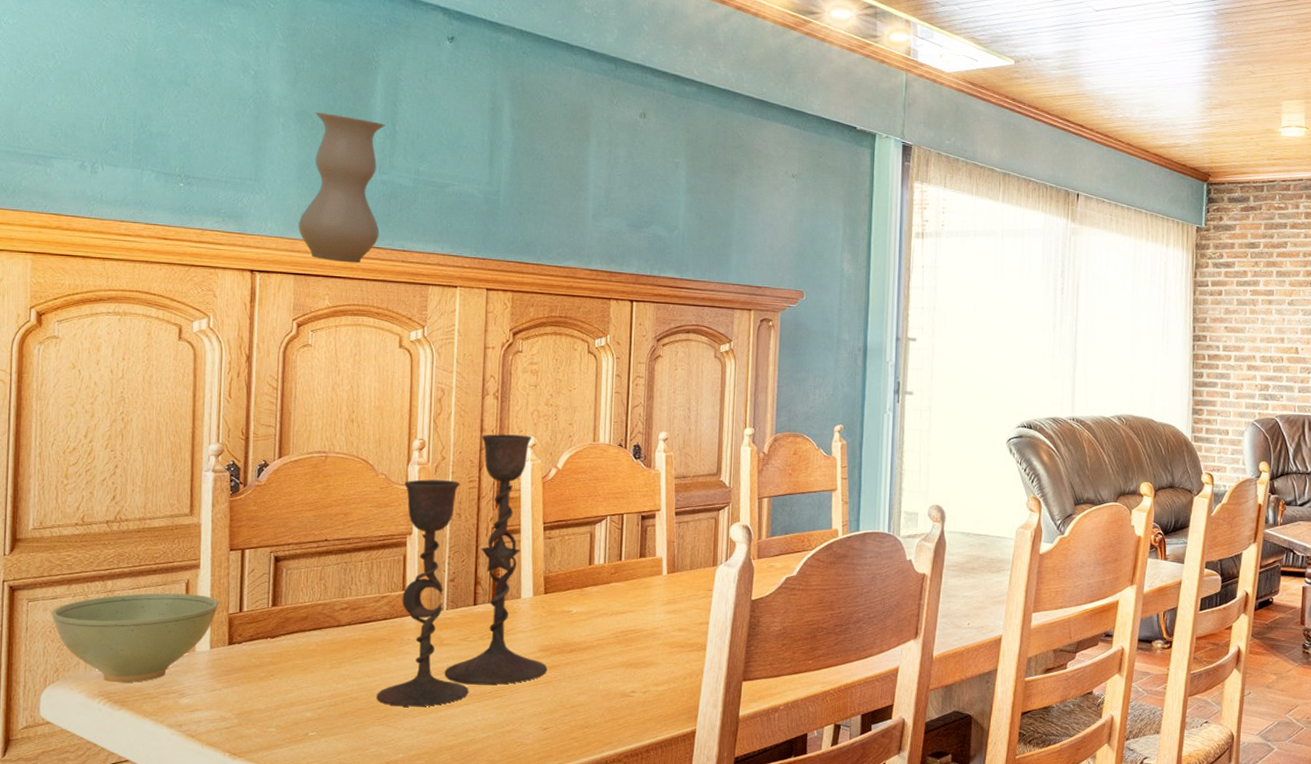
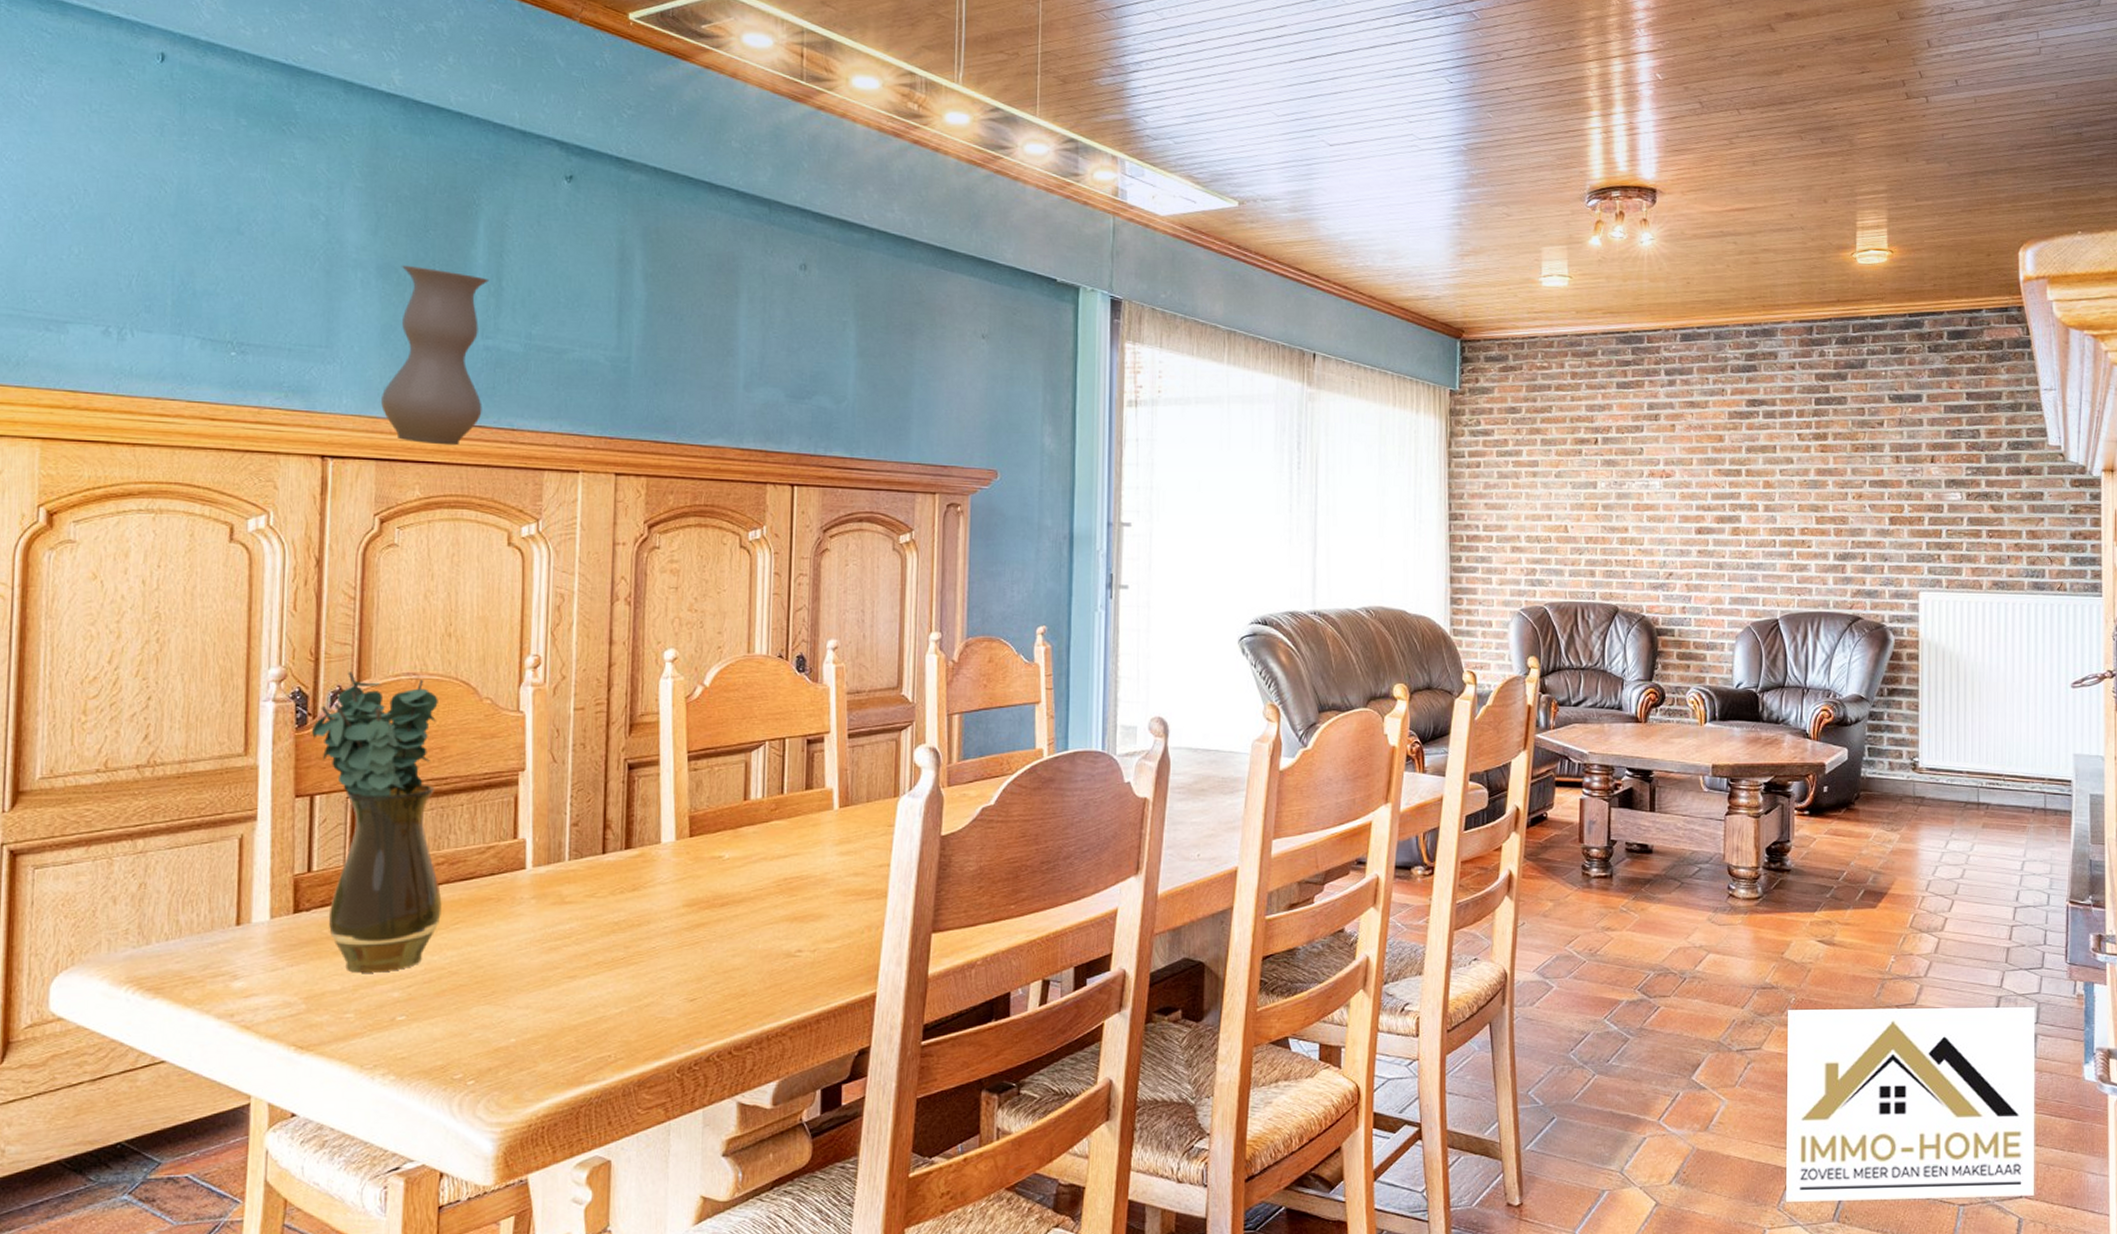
bowl: present [51,593,220,683] -> none [64,852,282,966]
vase: none [243,449,345,696] -> present [312,672,442,973]
candlestick: present [376,434,548,707] -> none [482,647,695,980]

